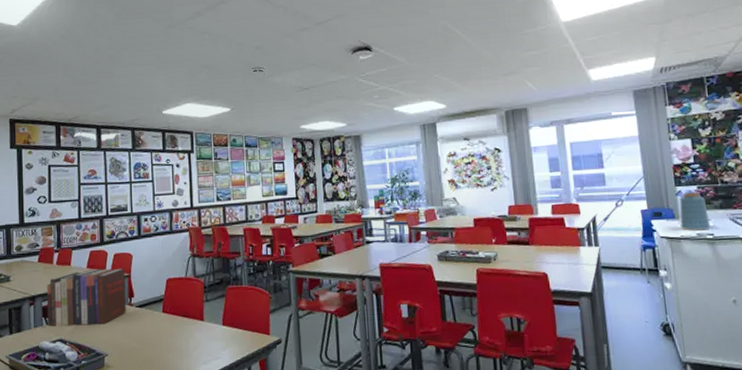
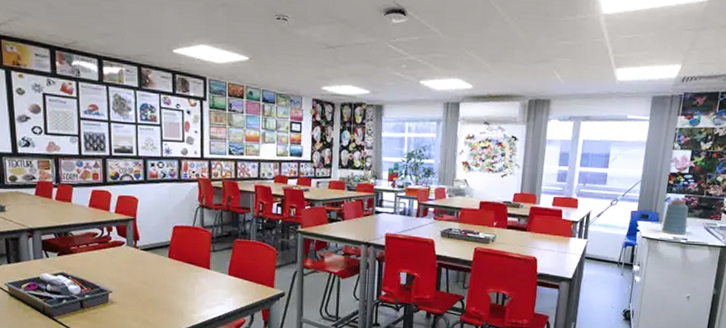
books: present [46,268,126,327] -> none [45,209,131,263]

